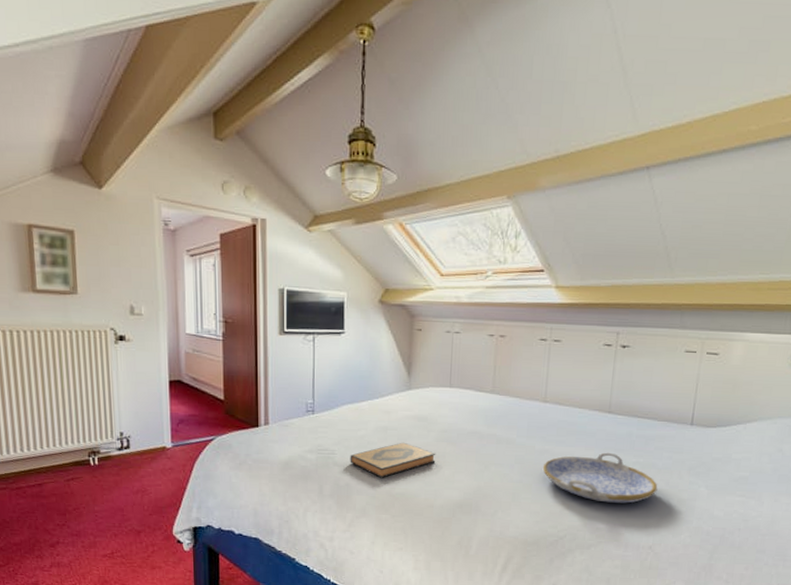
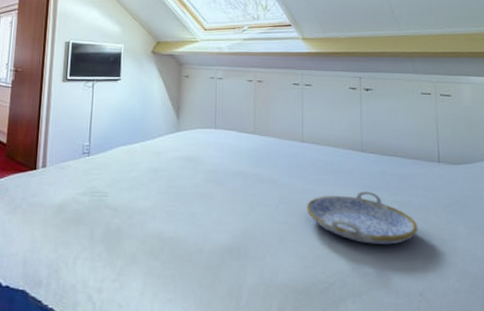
hardback book: present [350,442,436,478] -> none [121,183,204,221]

